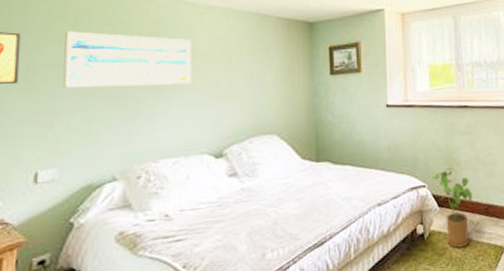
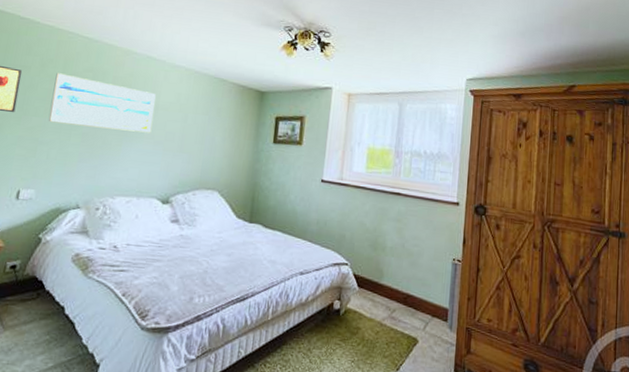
house plant: present [432,167,472,248] -> none [356,250,393,331]

